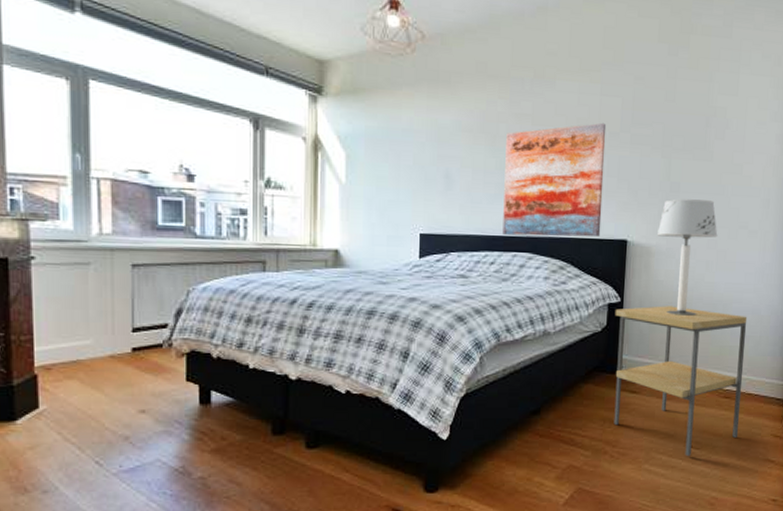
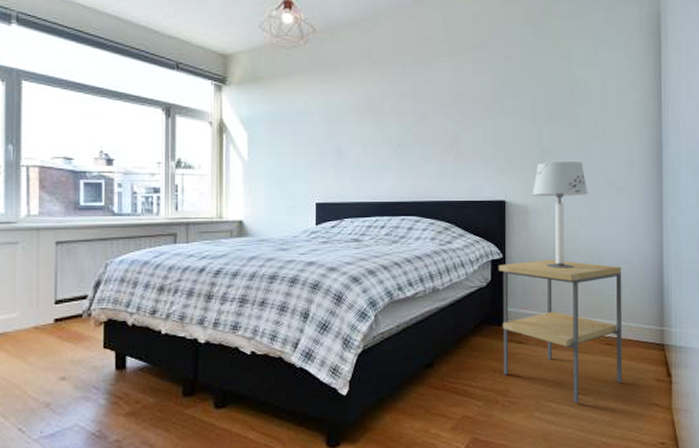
wall art: present [502,122,607,237] -> none [391,97,481,201]

